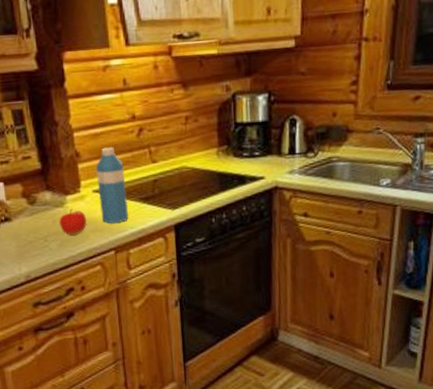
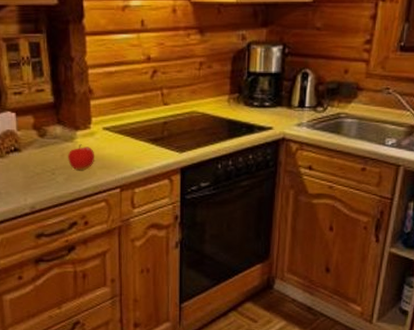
water bottle: present [96,147,128,223] -> none [108,86,136,161]

